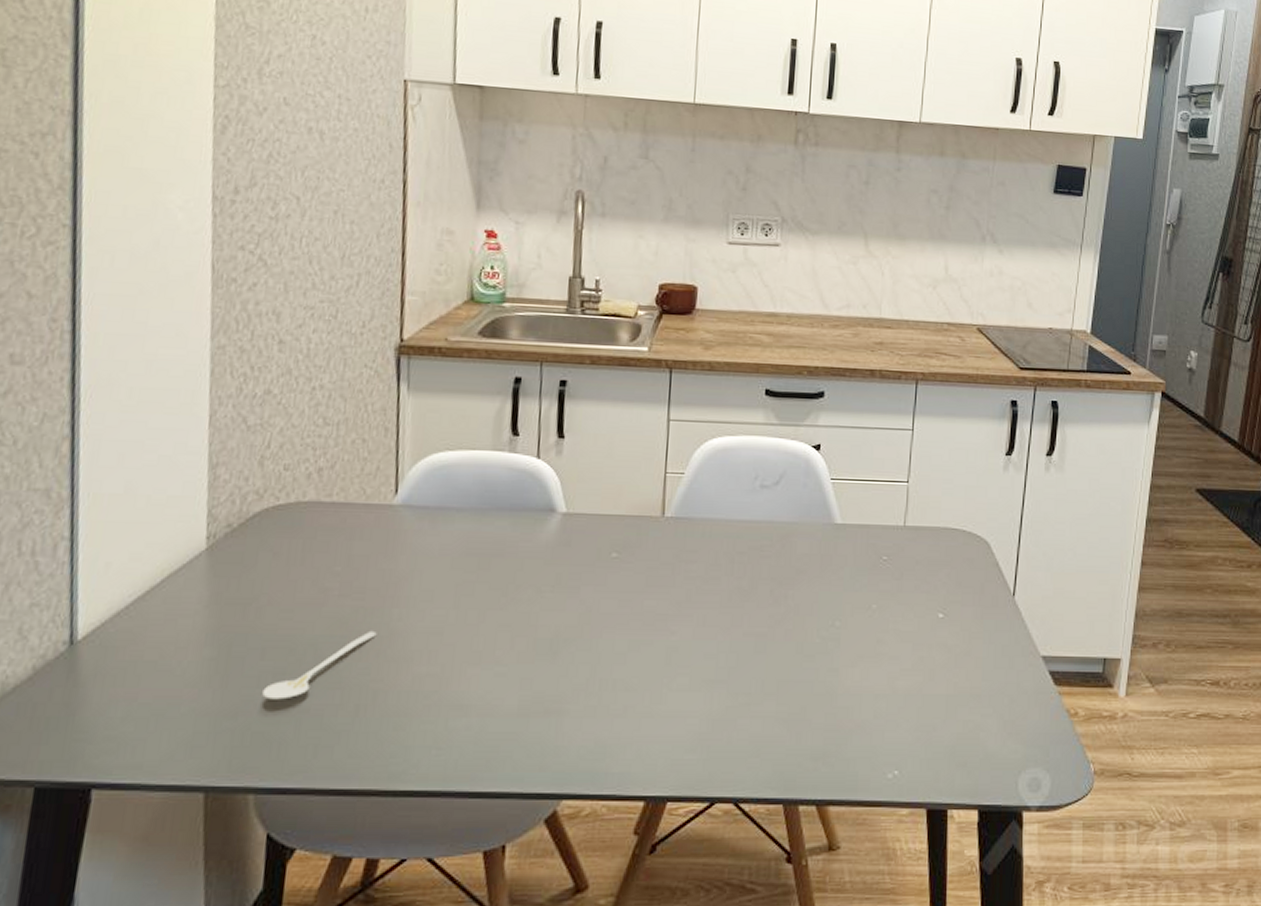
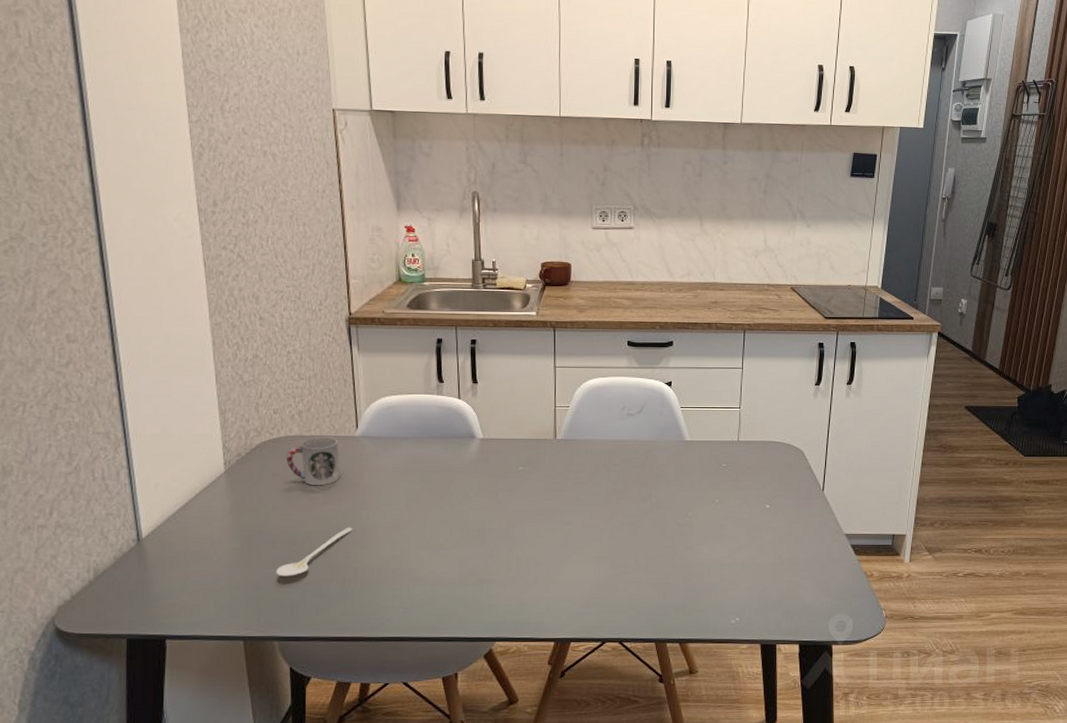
cup: none [294,504,369,572] -> present [286,437,340,486]

